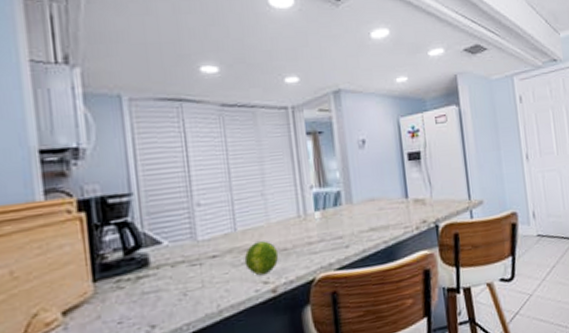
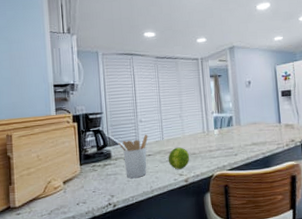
utensil holder: none [161,224,212,296] -> present [118,134,148,179]

